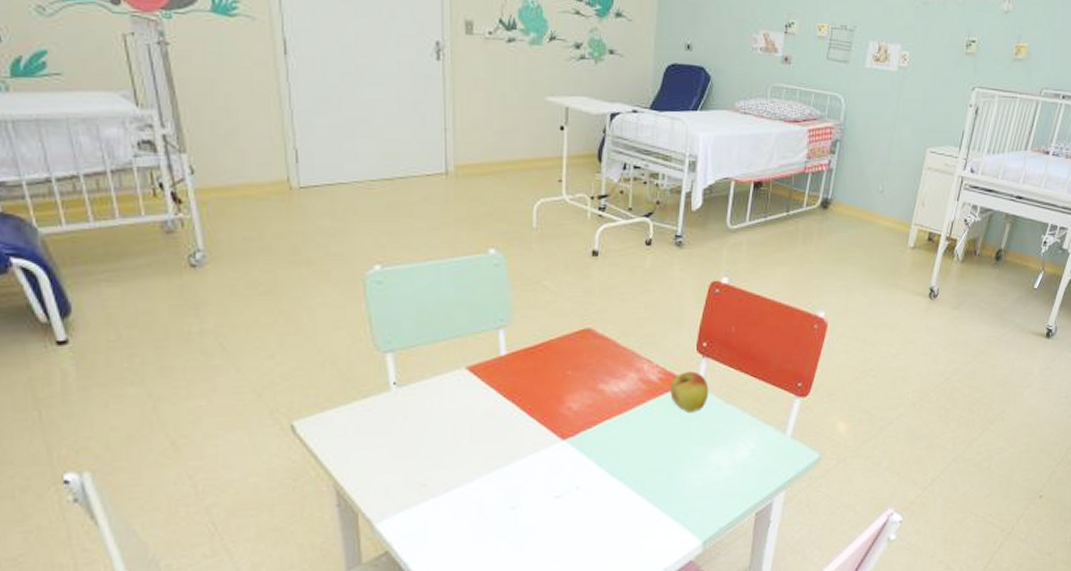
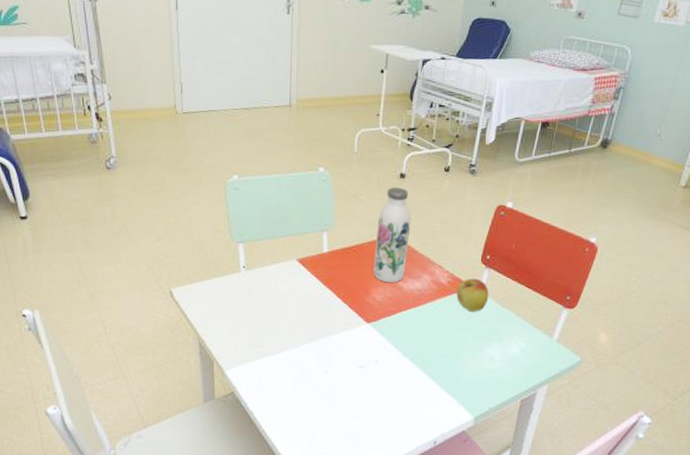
water bottle: none [566,267,609,387] -> present [373,187,411,283]

